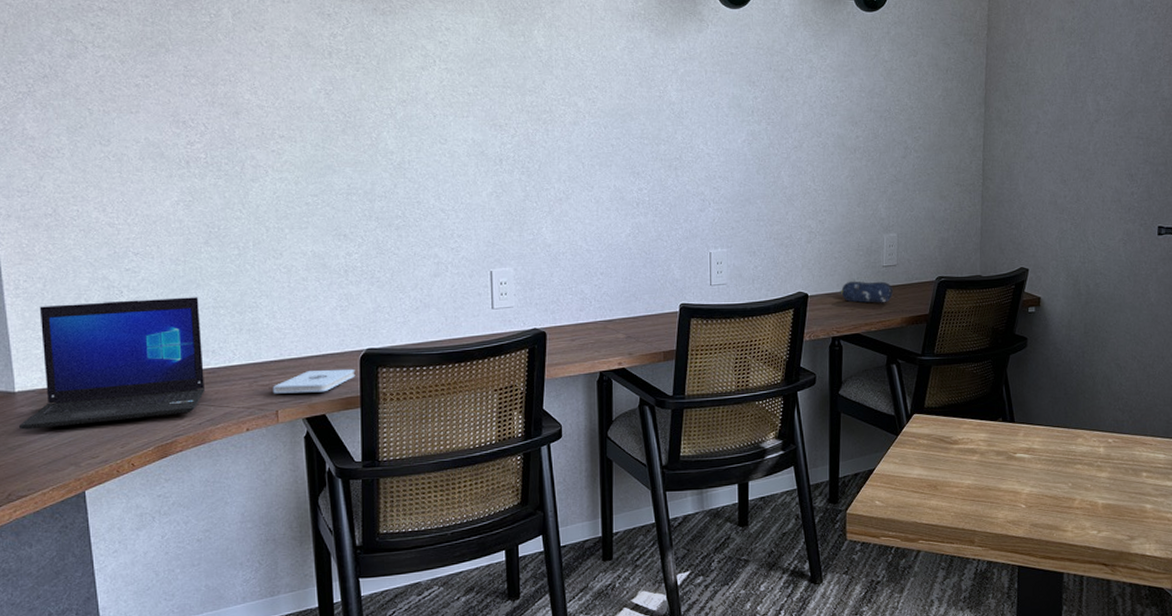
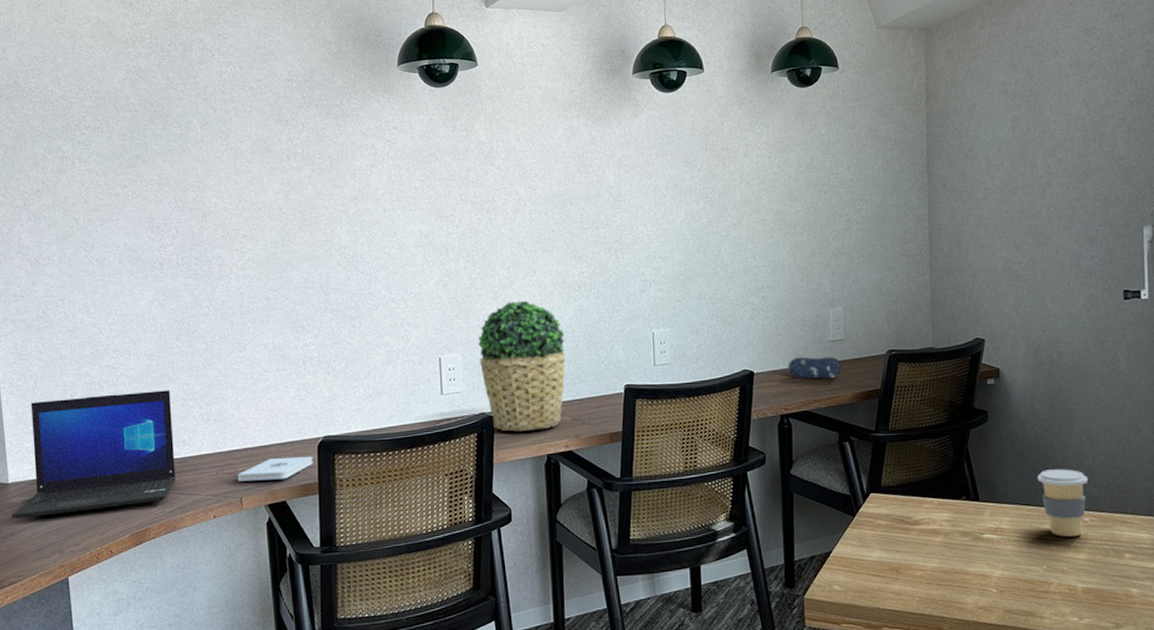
potted plant: none [531,215,622,348] -> present [478,300,566,432]
coffee cup: none [1068,393,1114,457] -> present [1037,469,1088,537]

